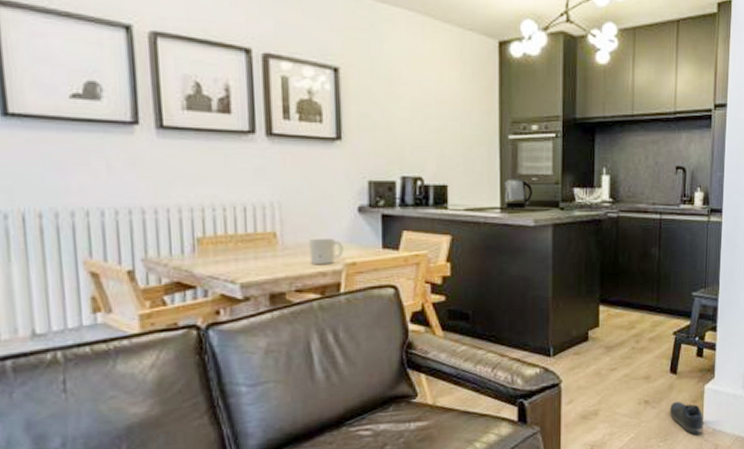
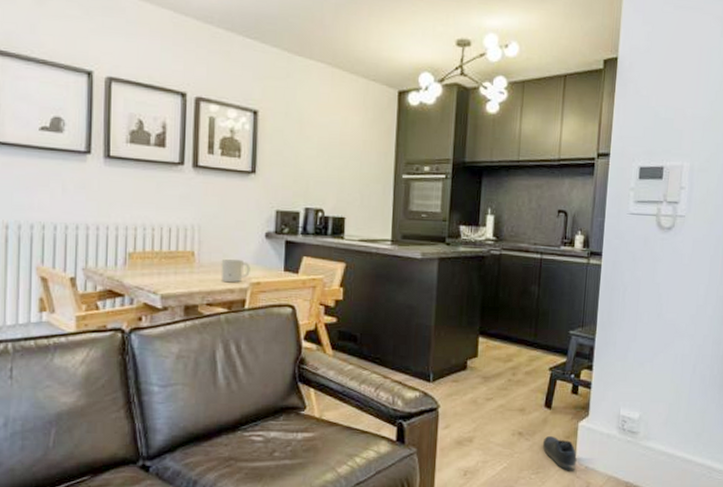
kettle: present [504,178,533,209] -> none [395,214,422,243]

